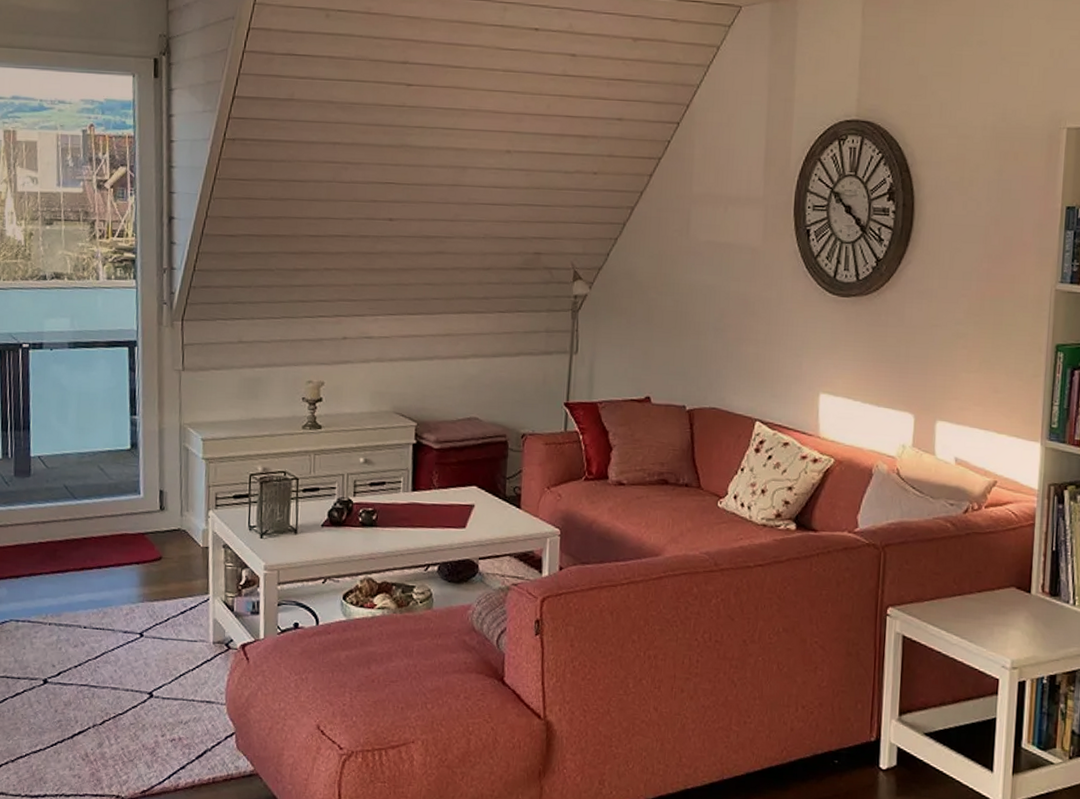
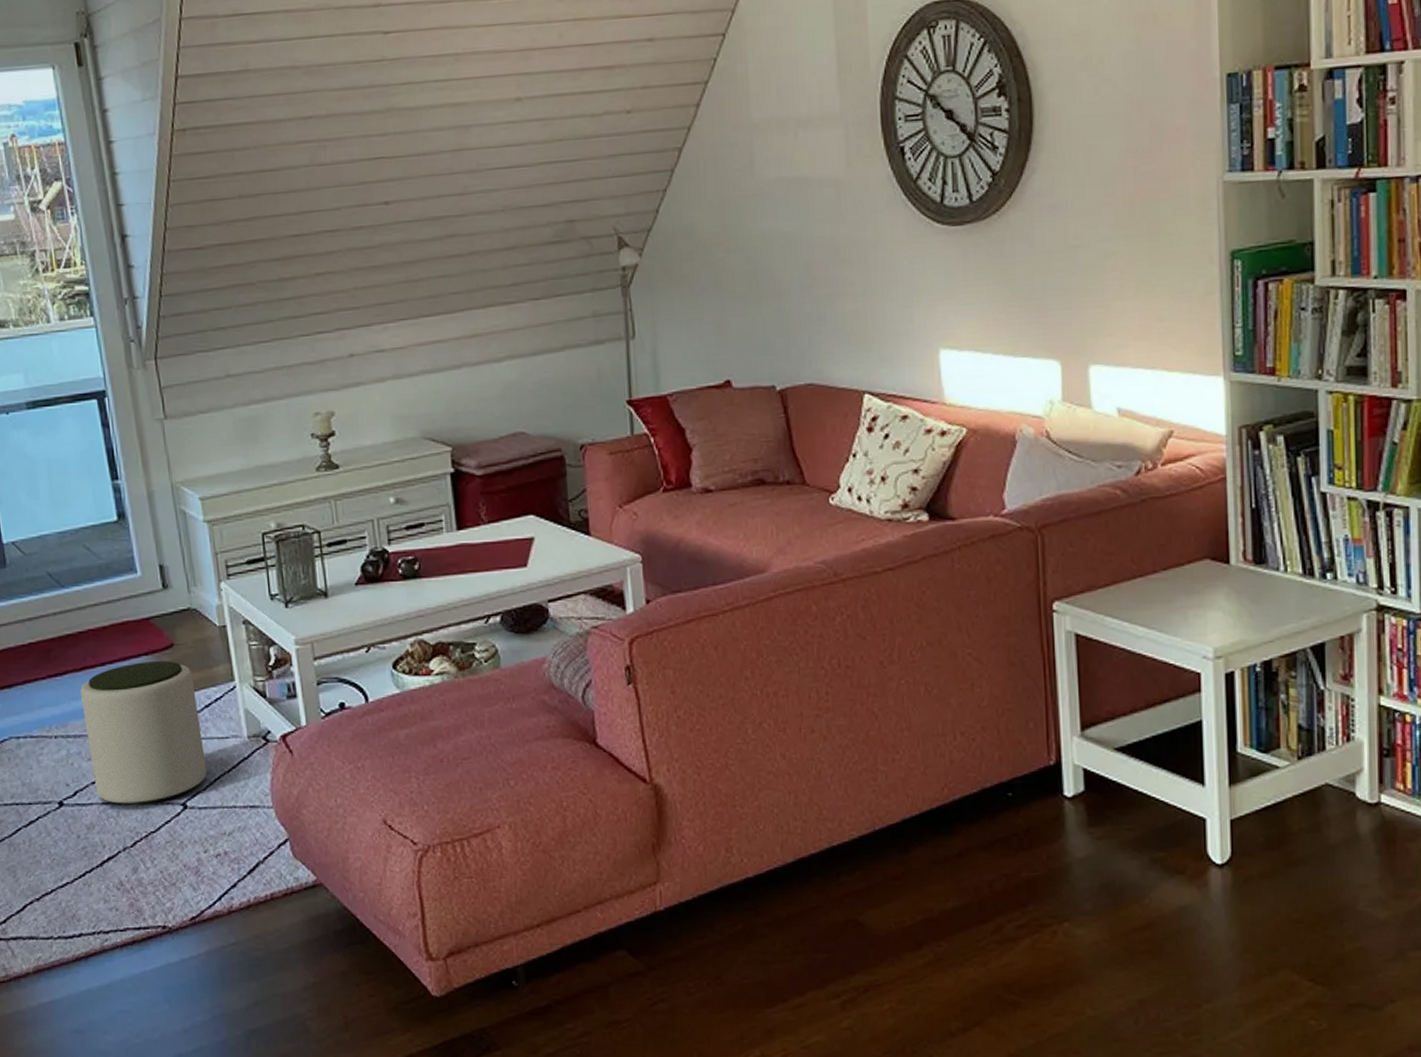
plant pot: none [76,569,175,690] -> present [80,660,207,805]

